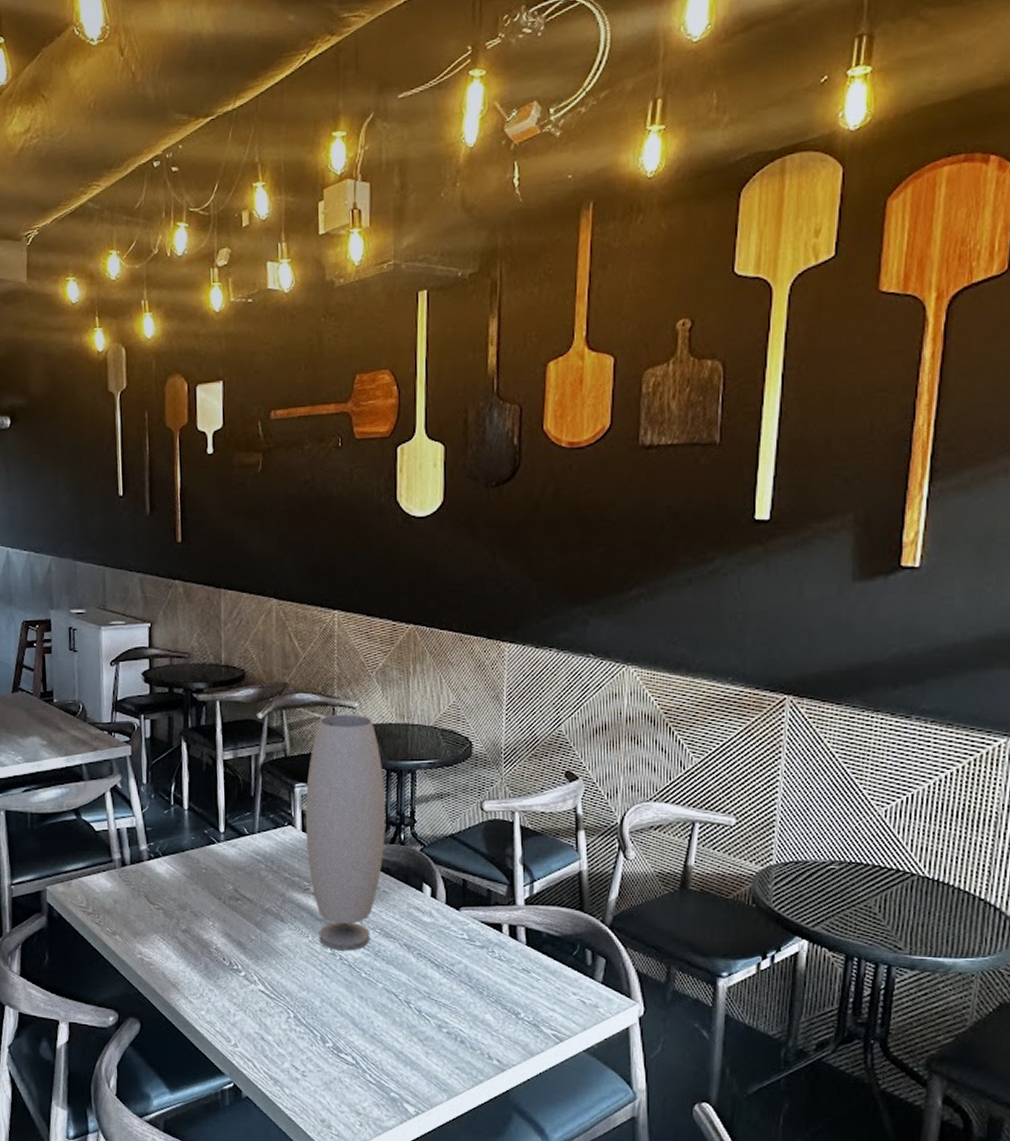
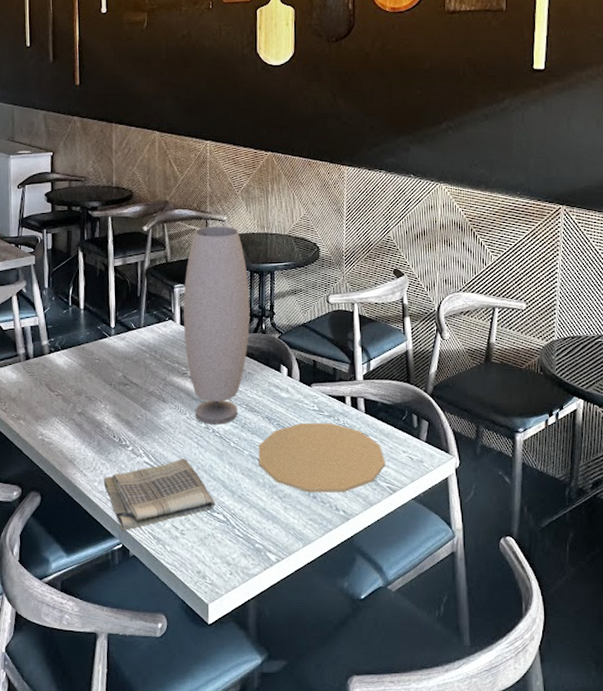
dish towel: none [211,988,343,1068] -> present [103,458,215,531]
plate: none [394,954,550,1038] -> present [258,423,385,493]

